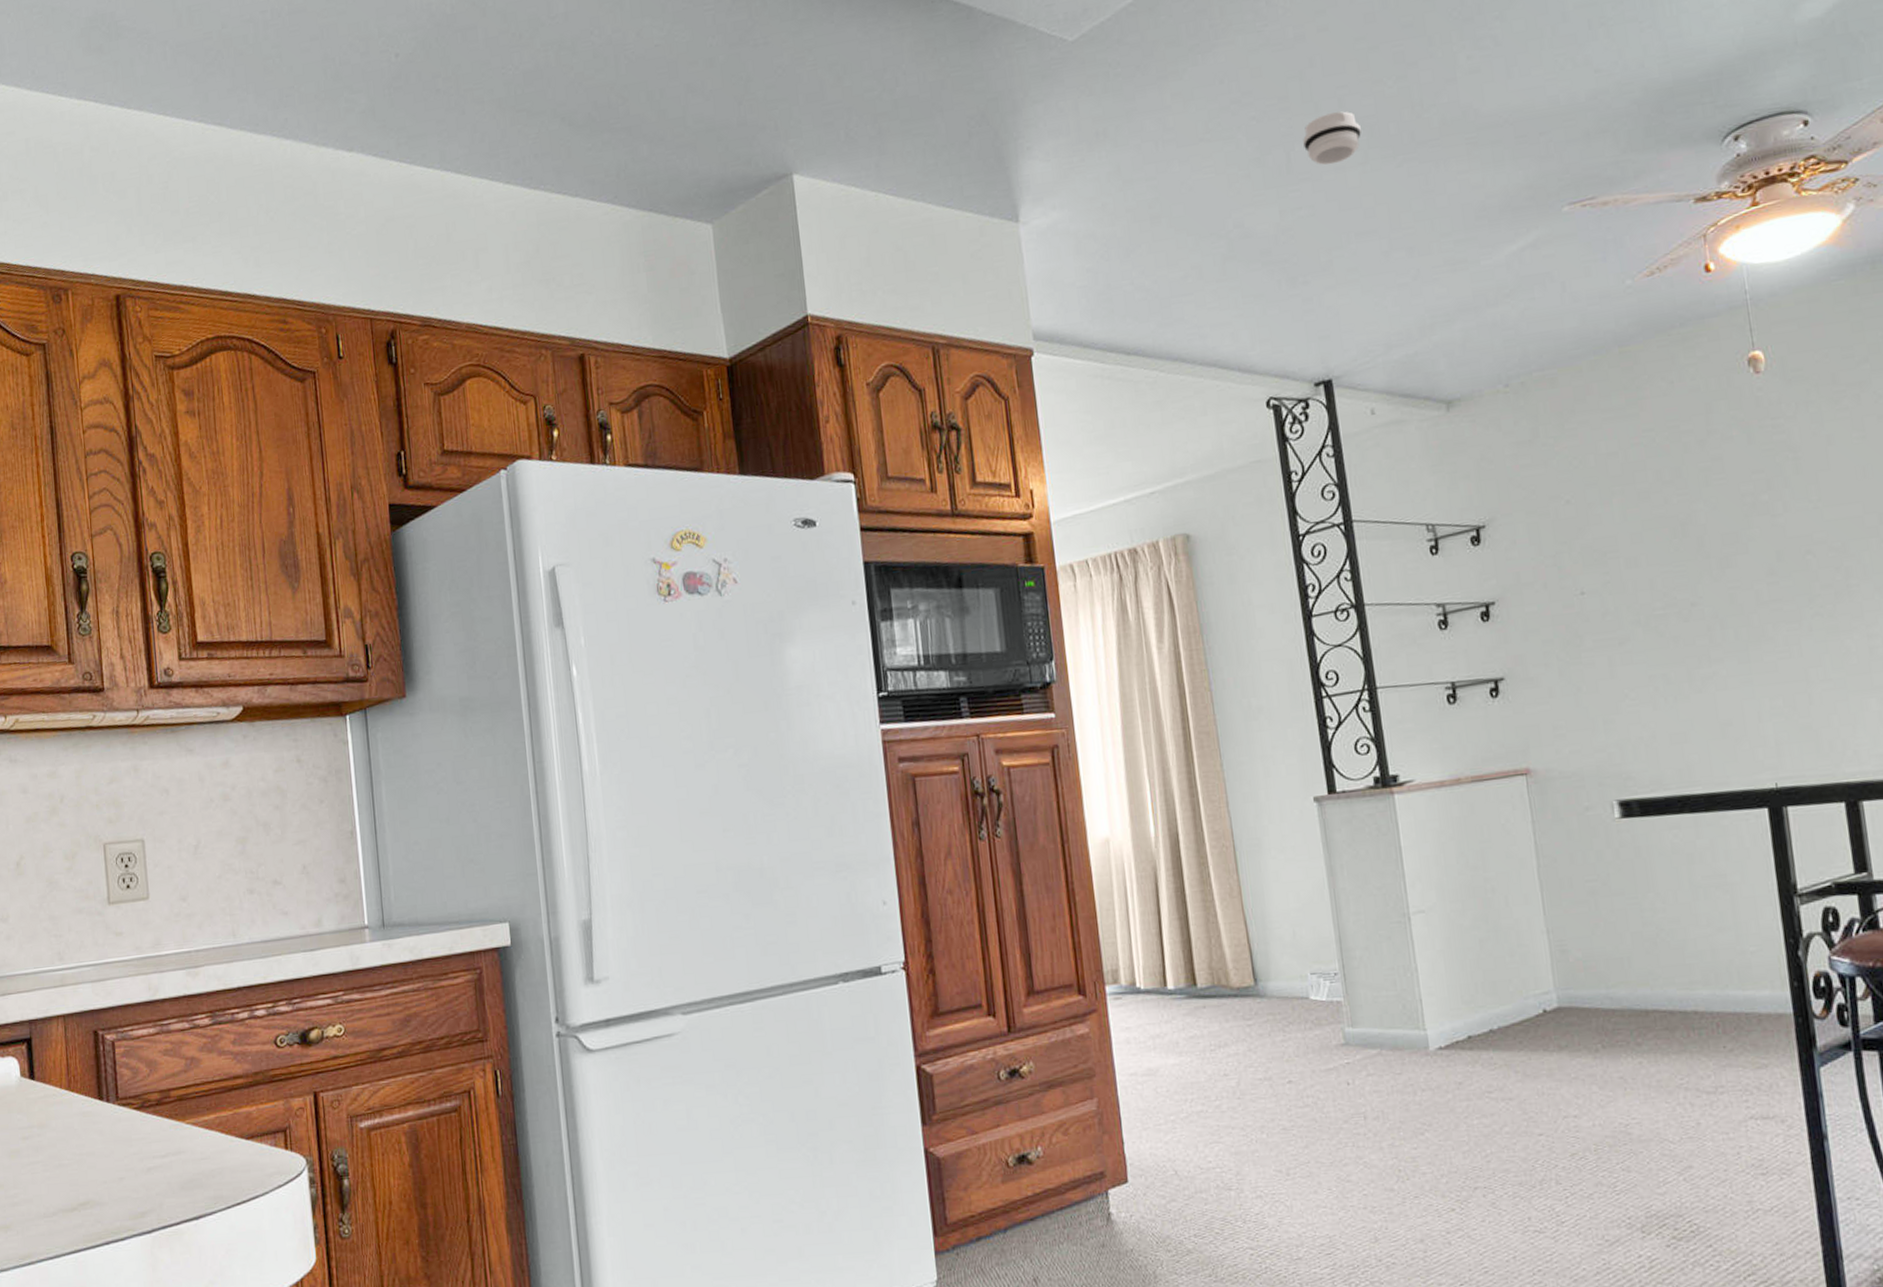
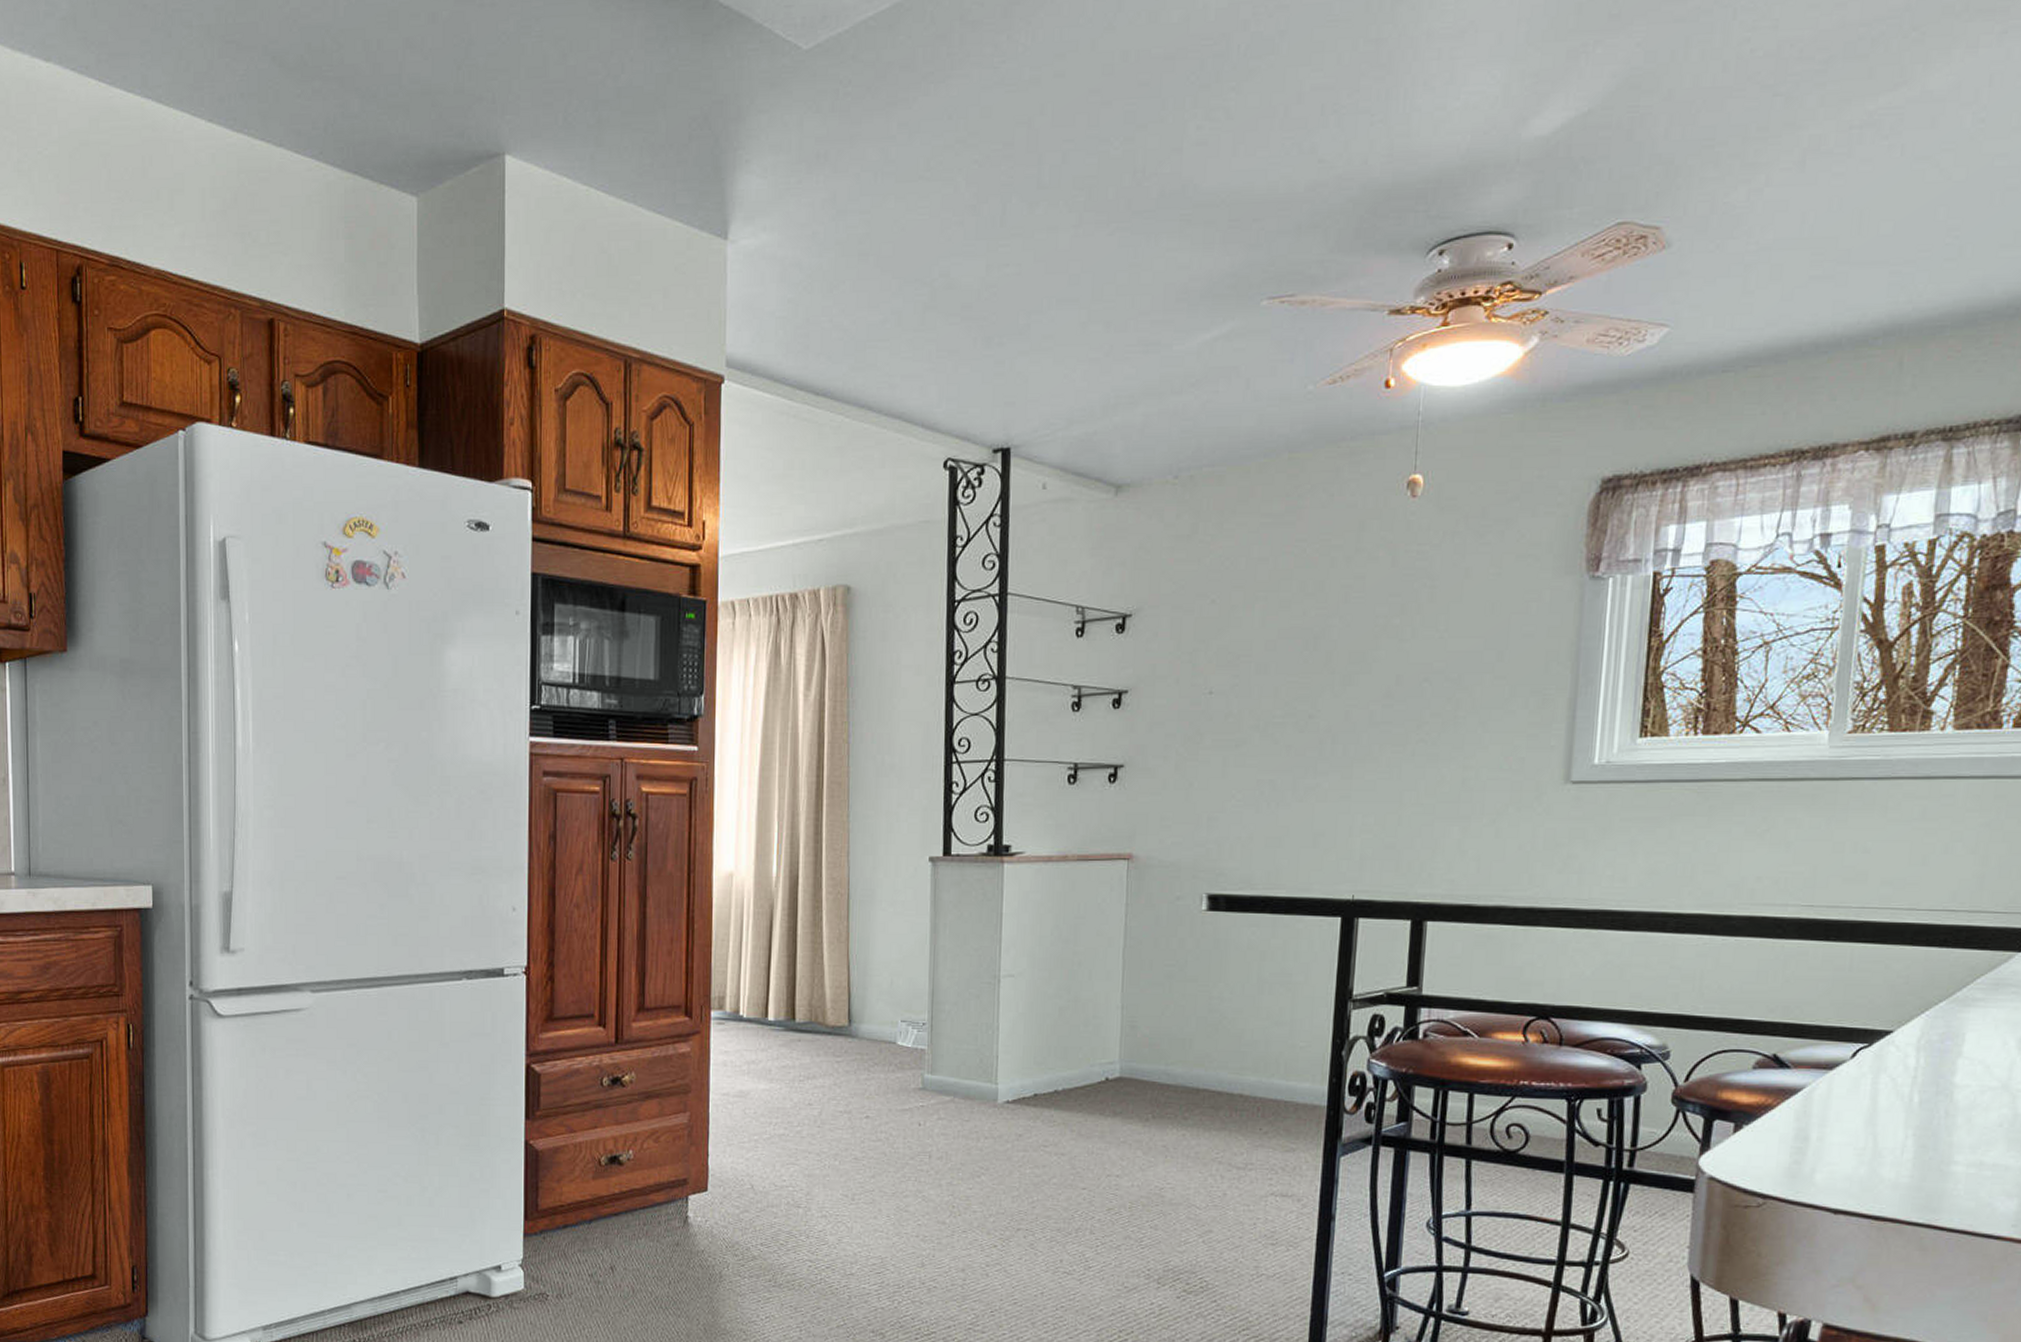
smoke detector: present [1303,111,1361,165] -> none [1021,167,1080,223]

